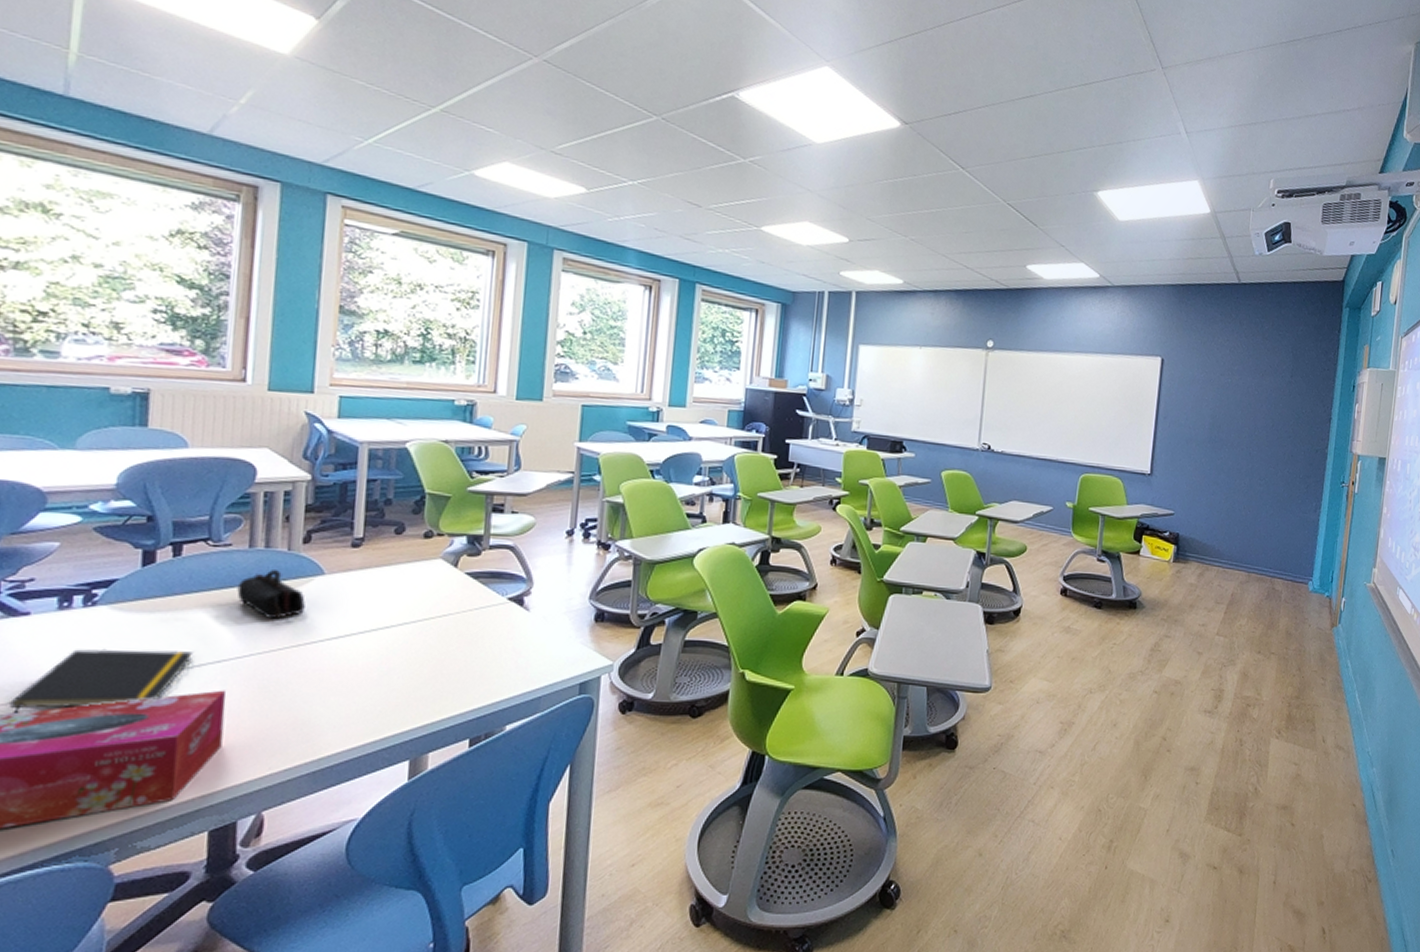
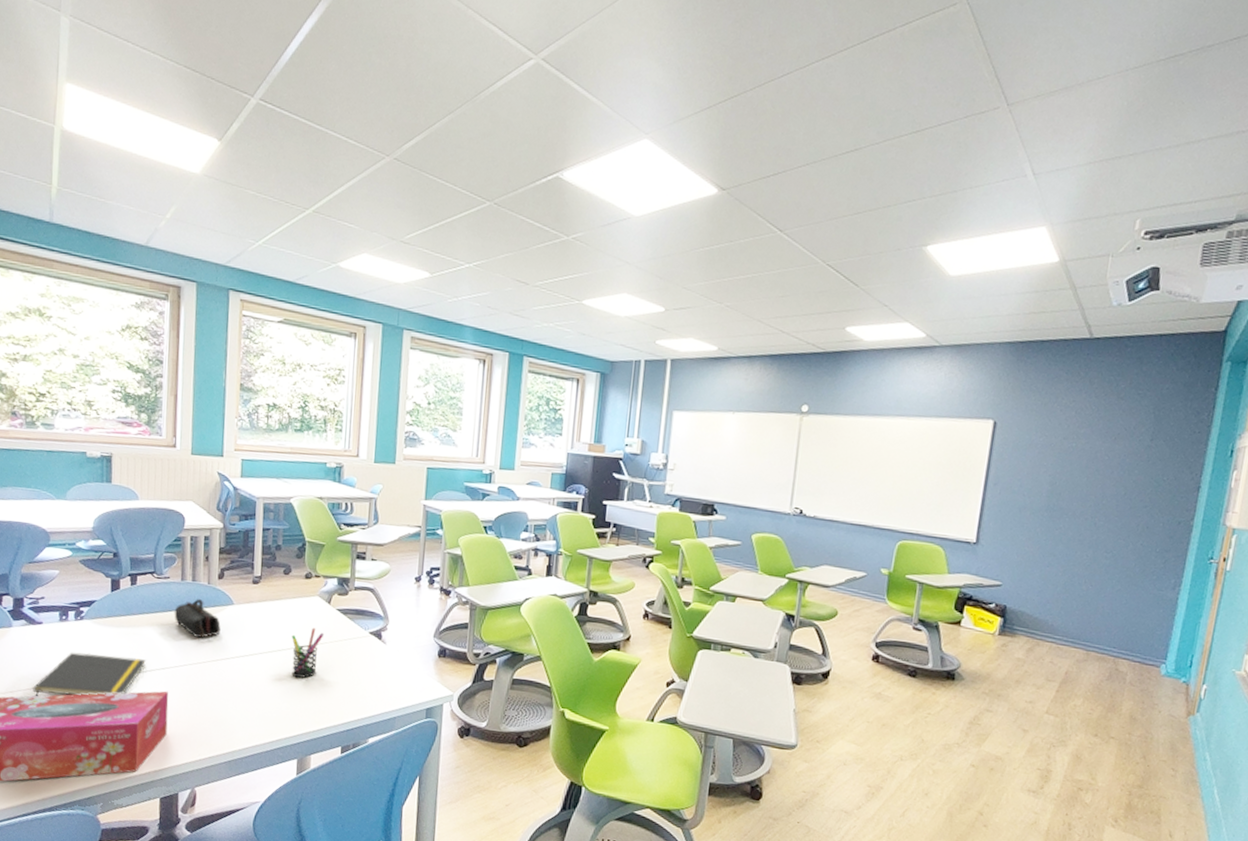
pen holder: none [403,596,449,659] -> present [291,627,325,678]

